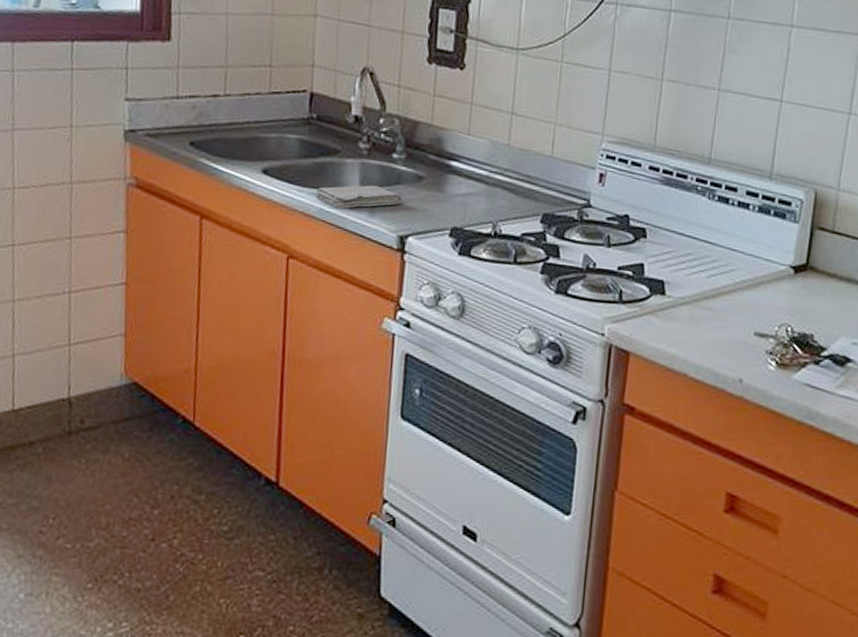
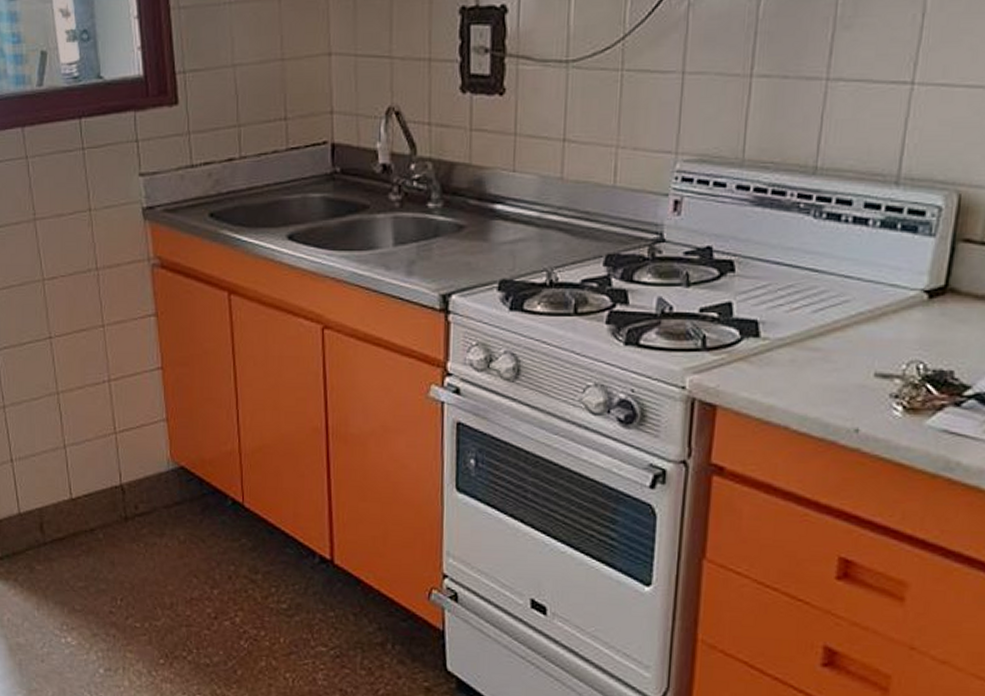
washcloth: present [316,185,403,209] -> none [347,241,443,269]

